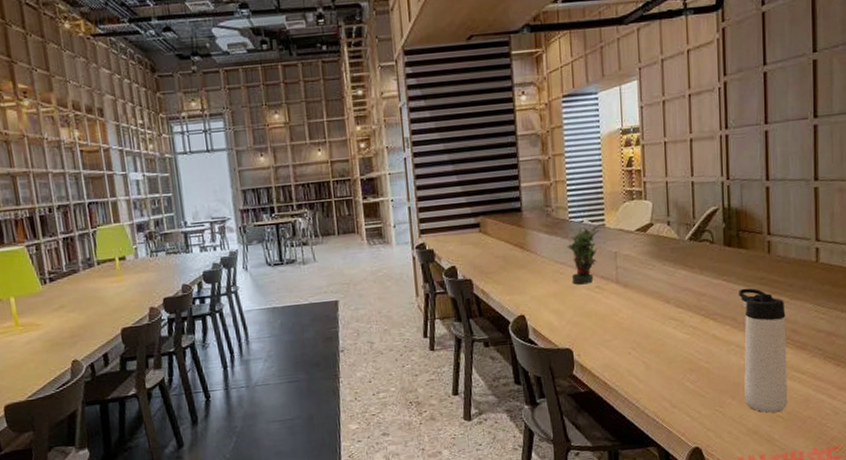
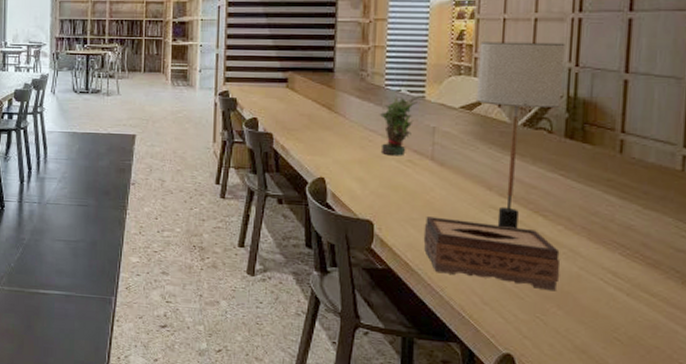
tissue box: none [616,332,731,386] -> present [423,216,561,291]
table lamp: none [647,159,718,336] -> present [477,41,565,229]
thermos bottle: present [739,288,788,413] -> none [574,187,636,334]

